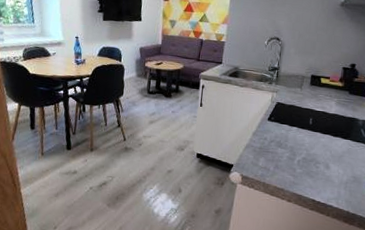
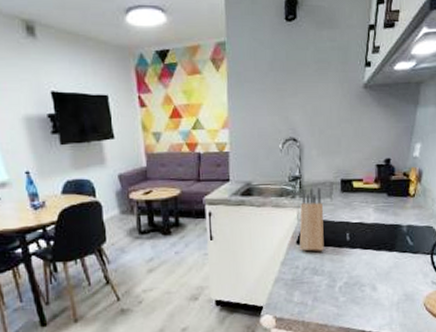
knife block: none [270,77,294,129] -> present [299,188,324,251]

